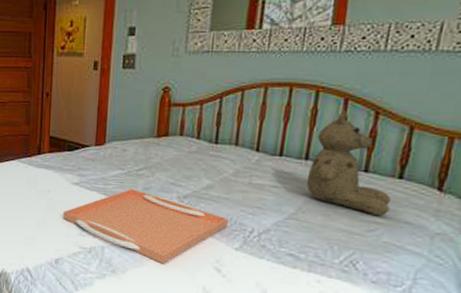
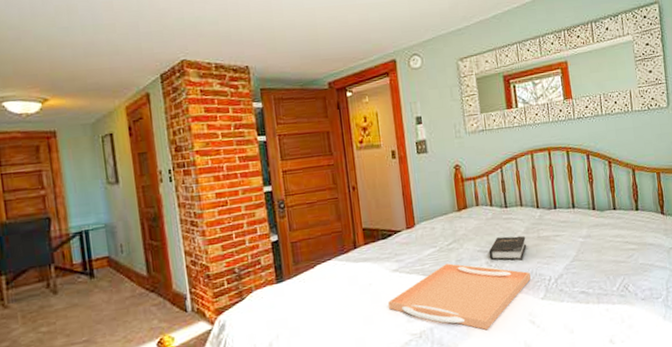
hardback book: none [182,174,233,204] -> present [488,236,527,261]
teddy bear: present [306,111,391,217] -> none [576,164,637,244]

